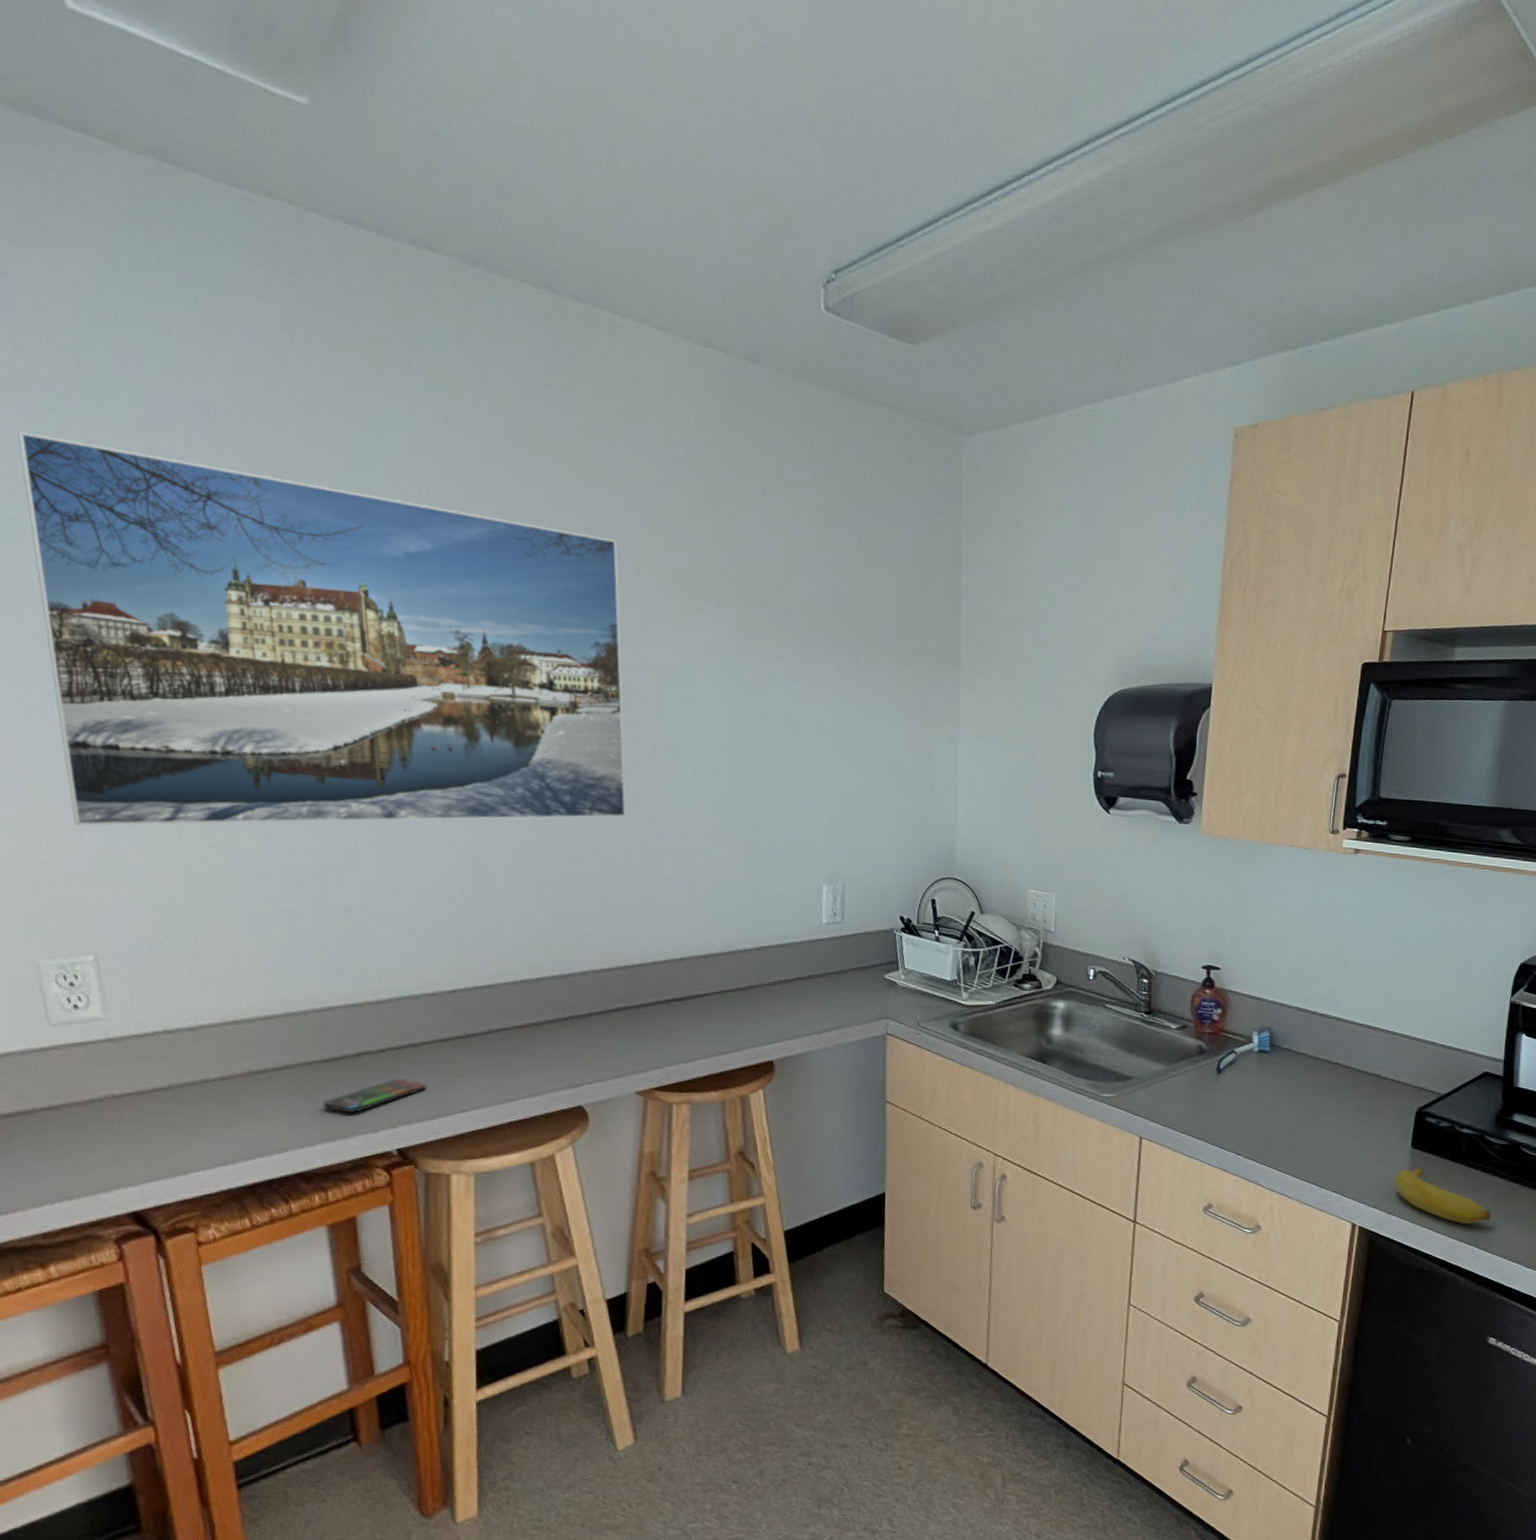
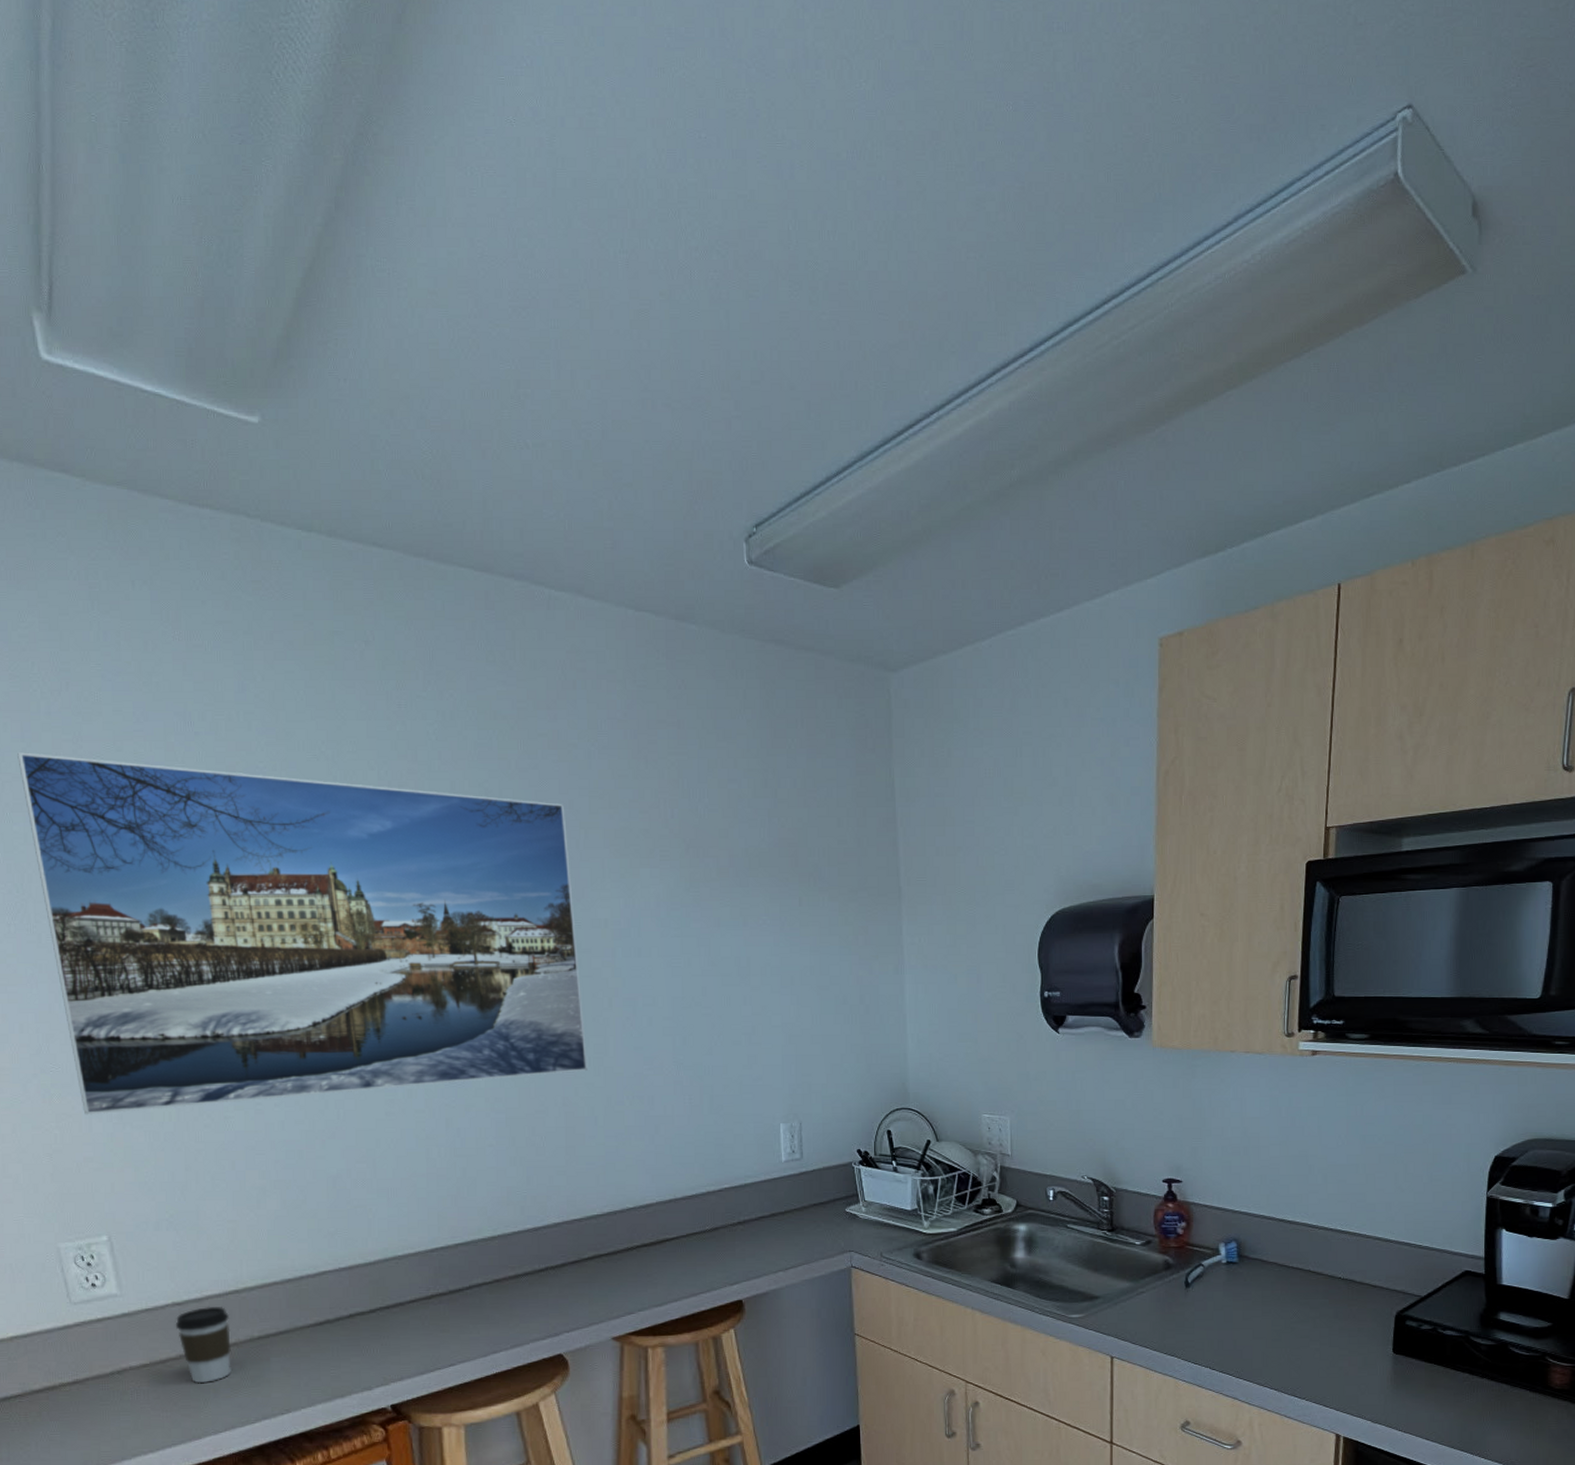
coffee cup: none [165,1036,226,1117] -> present [175,1306,232,1384]
smartphone: present [321,1079,427,1114] -> none [319,1337,415,1374]
banana: present [1394,1167,1492,1225] -> none [1377,1372,1483,1430]

